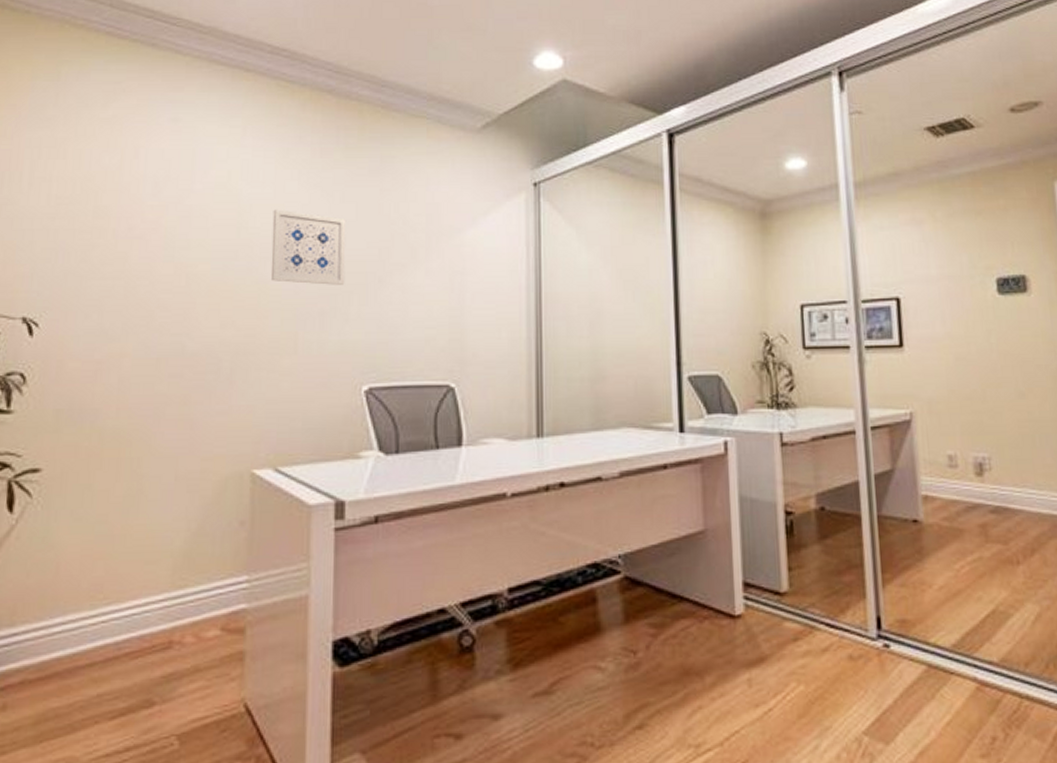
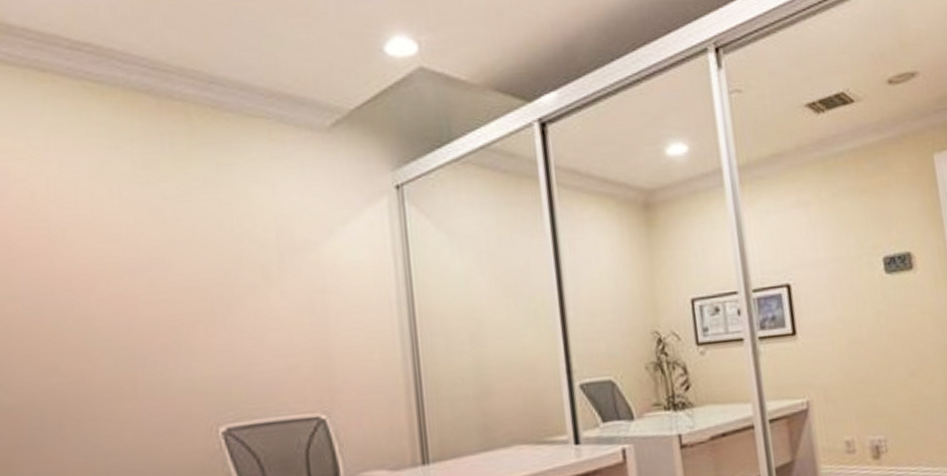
wall art: present [271,209,346,285] -> none [92,233,187,317]

